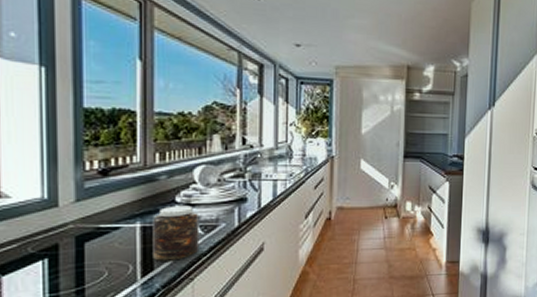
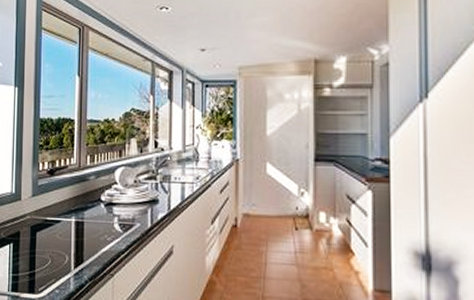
jar: present [152,205,200,261] -> none [83,204,119,256]

